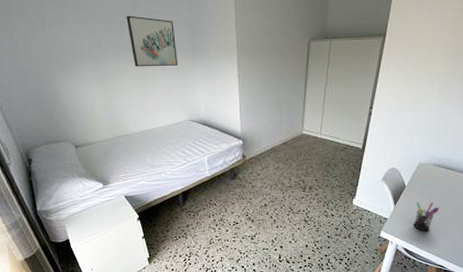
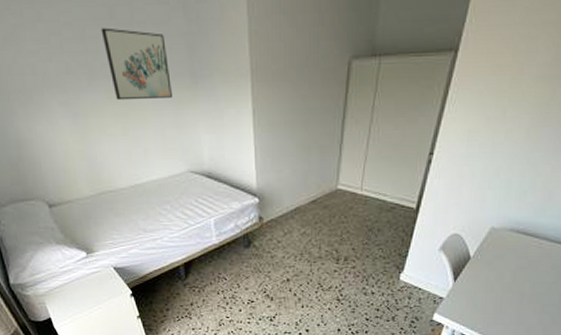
pen holder: present [413,202,440,232] -> none [477,278,514,315]

